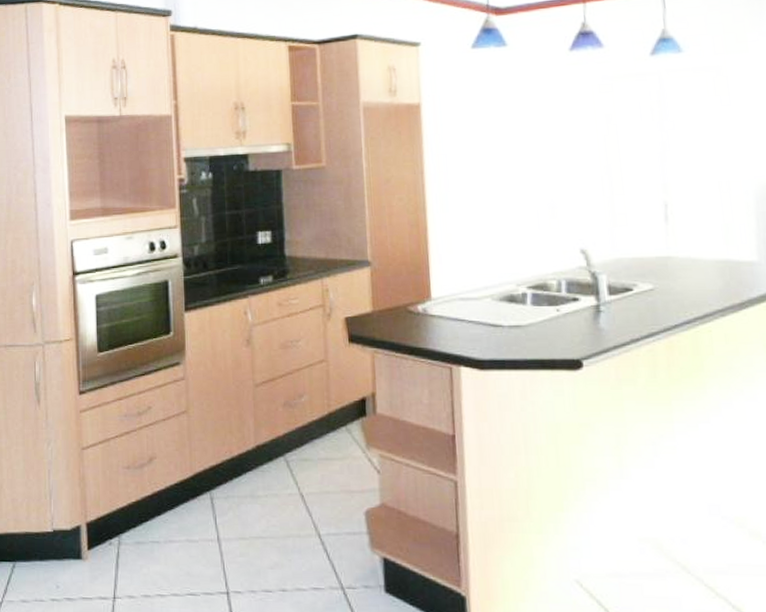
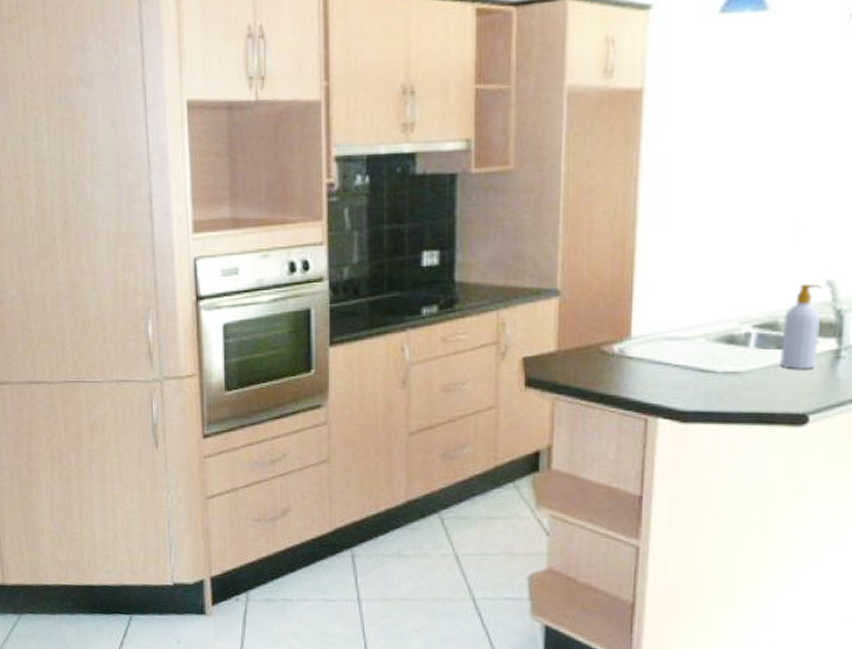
soap bottle: none [550,251,583,323] -> present [780,283,823,371]

